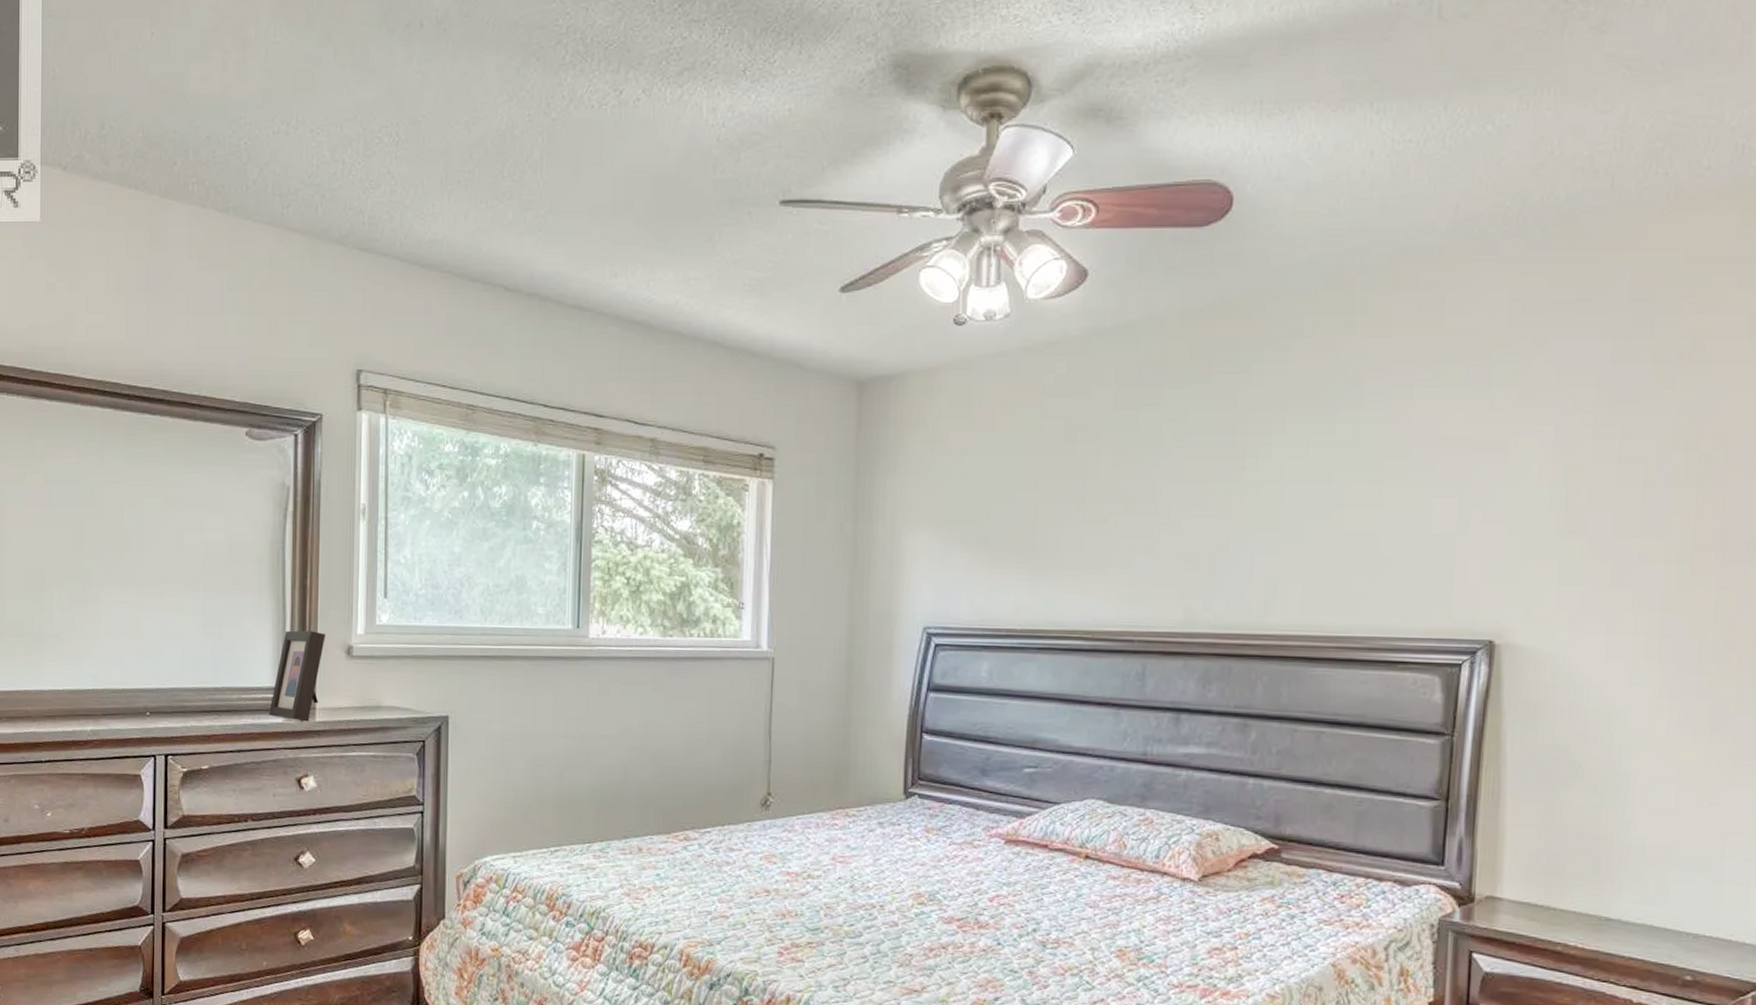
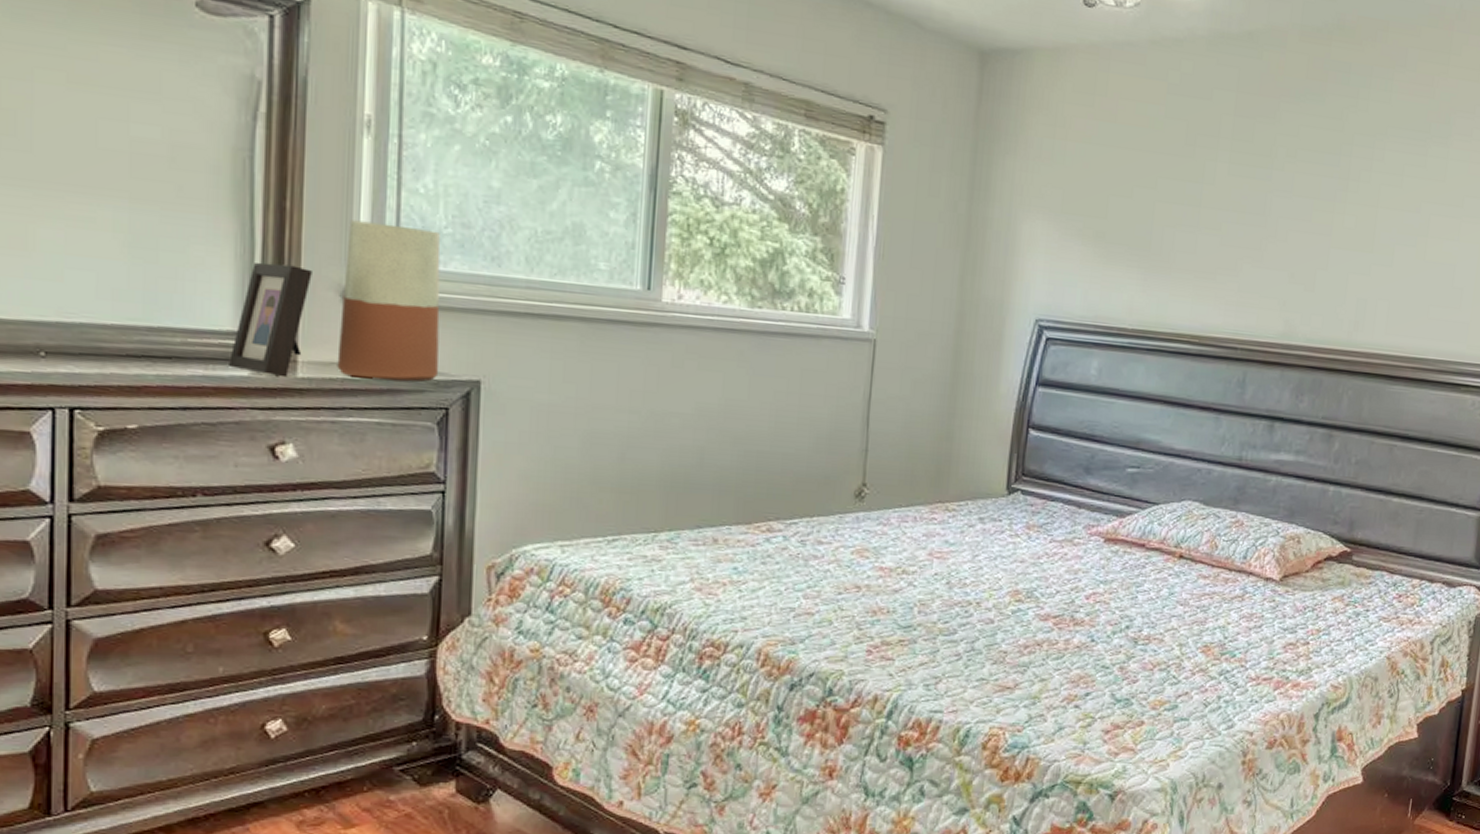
vase: none [343,590,418,721] -> present [337,220,441,383]

